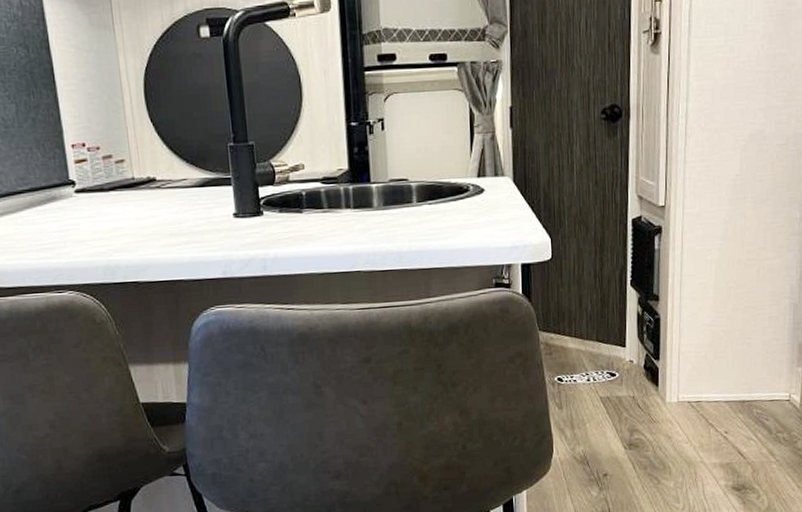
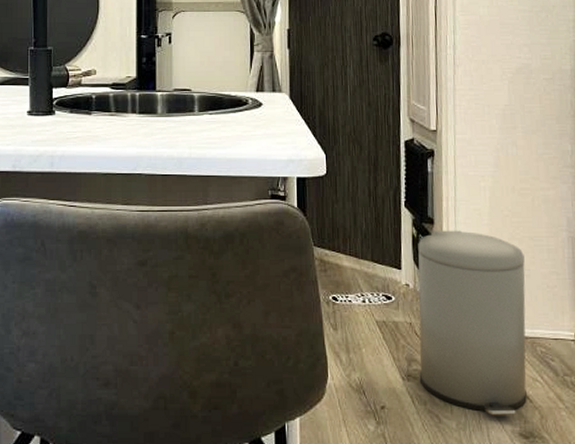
pedal bin: none [641,305,746,474] -> present [418,230,527,416]

